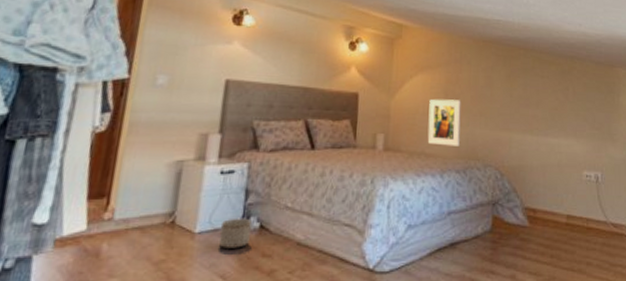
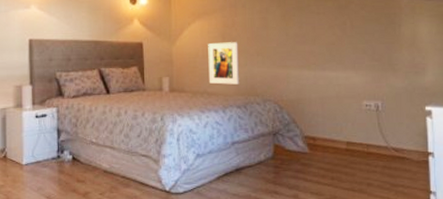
planter: present [219,218,253,248] -> none [42,152,66,176]

